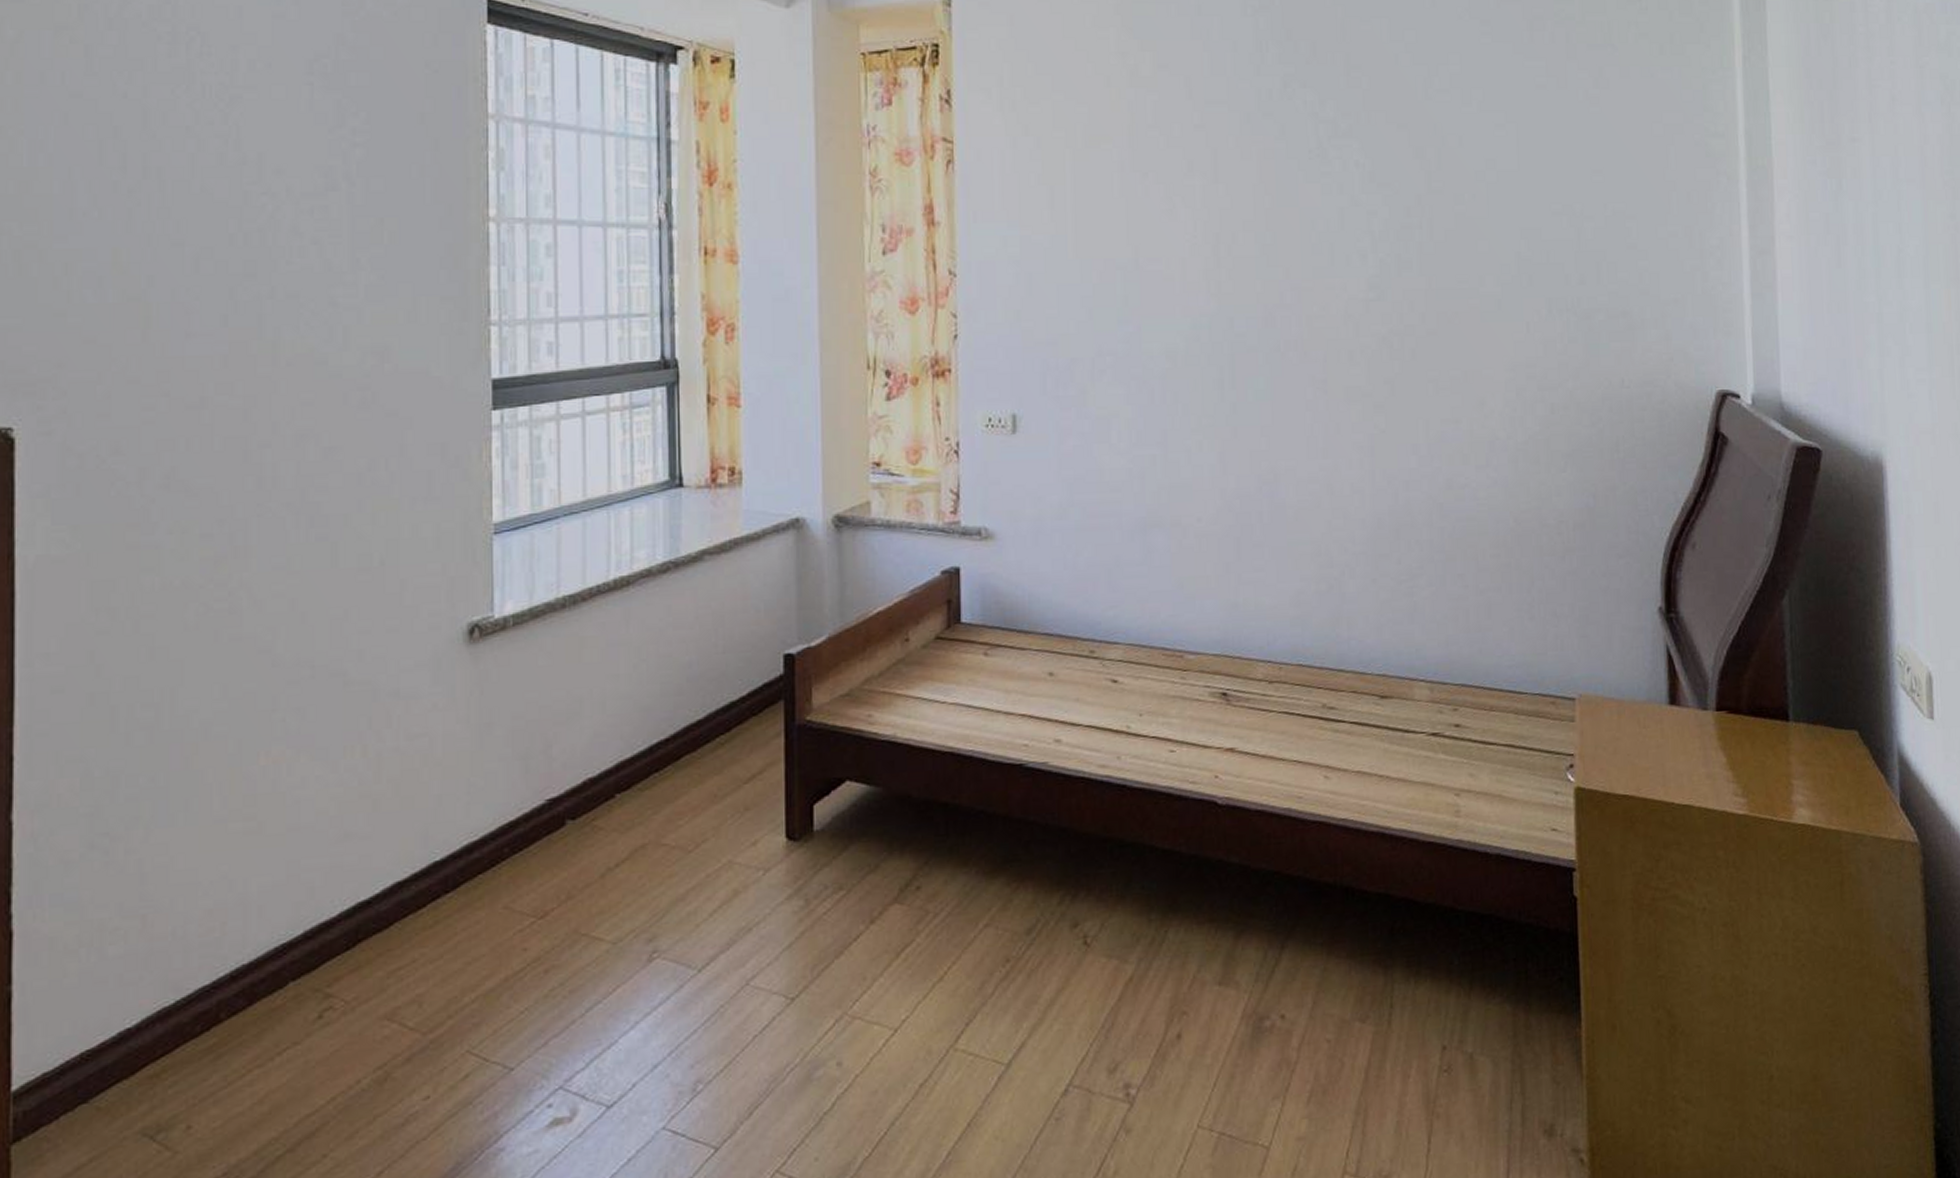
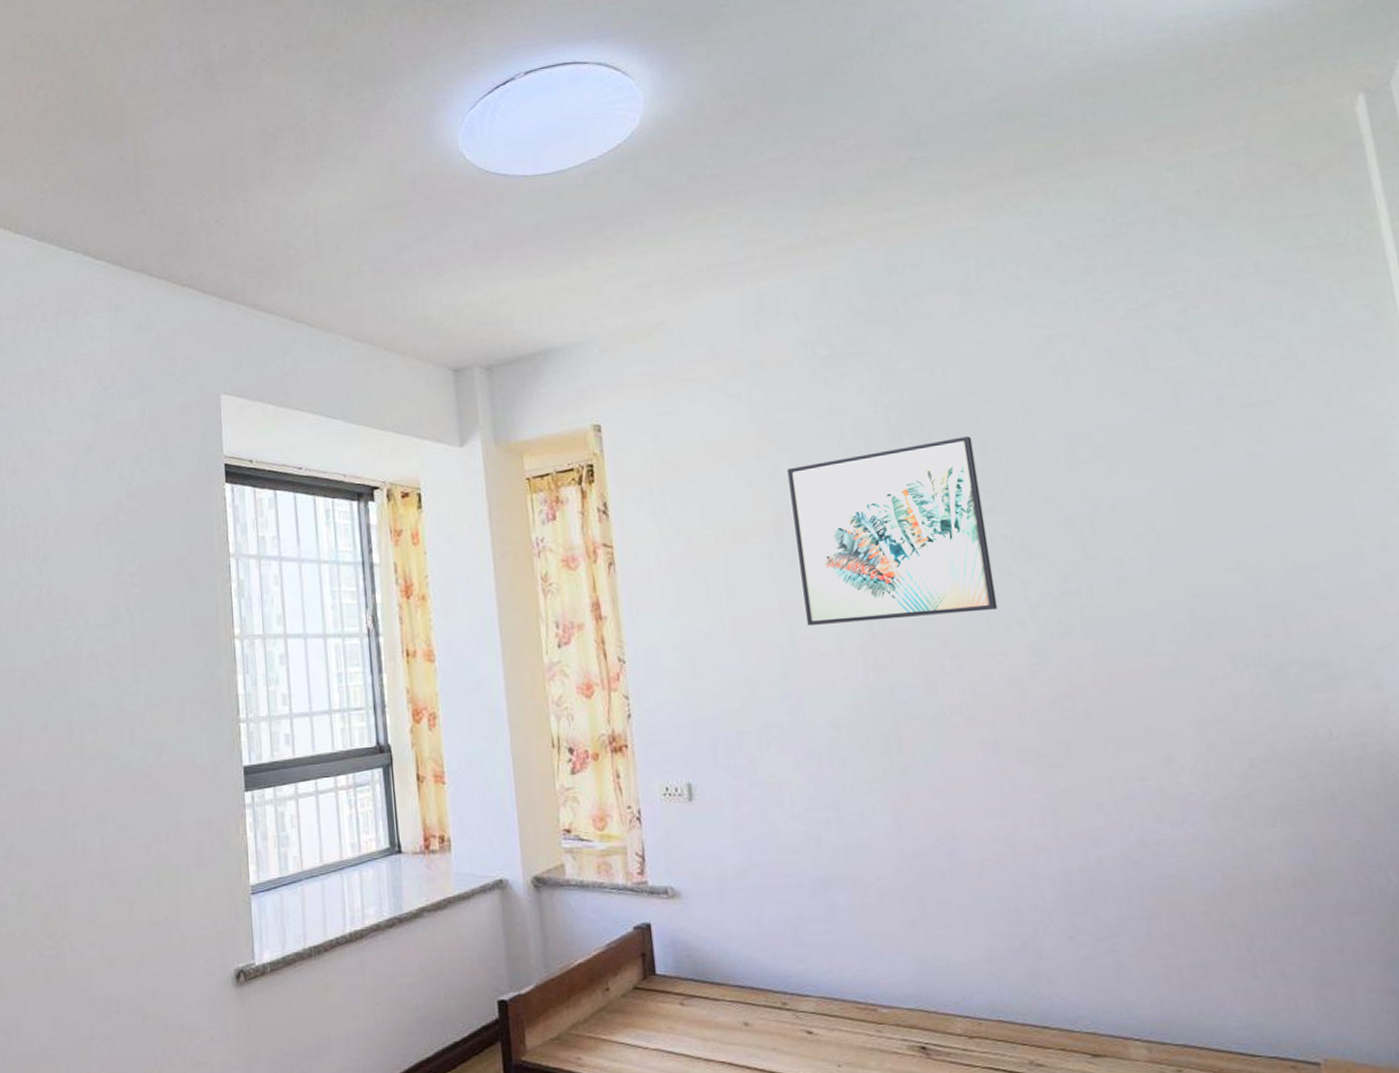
wall art: none [1148,52,1342,245] -> present [787,436,998,625]

